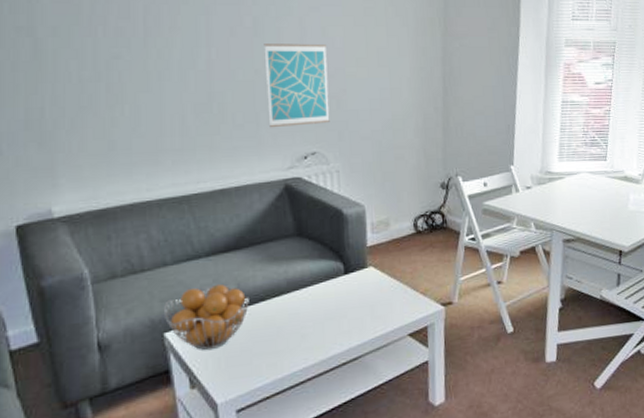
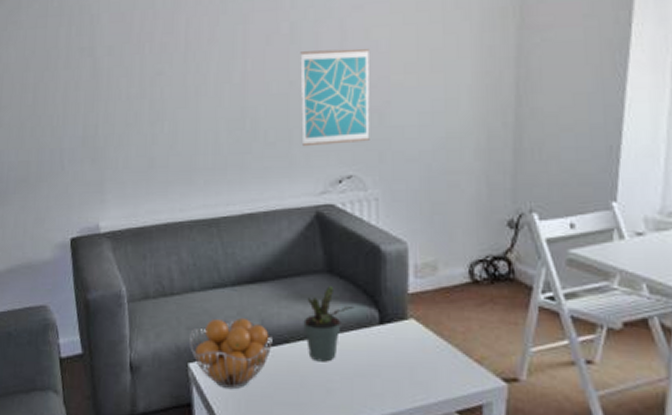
potted plant: none [277,247,323,313] -> present [303,286,355,362]

